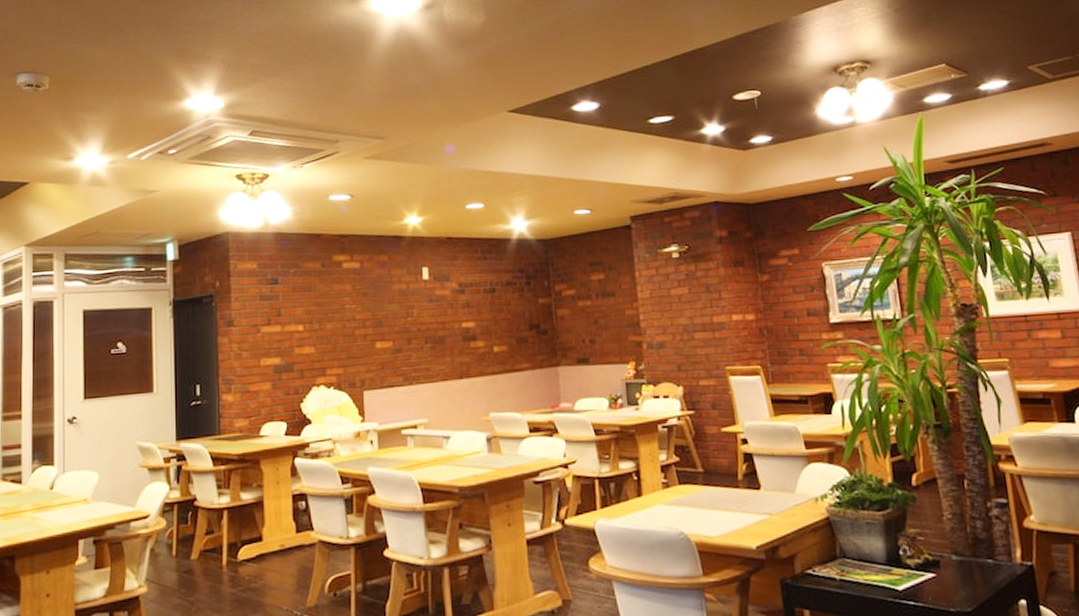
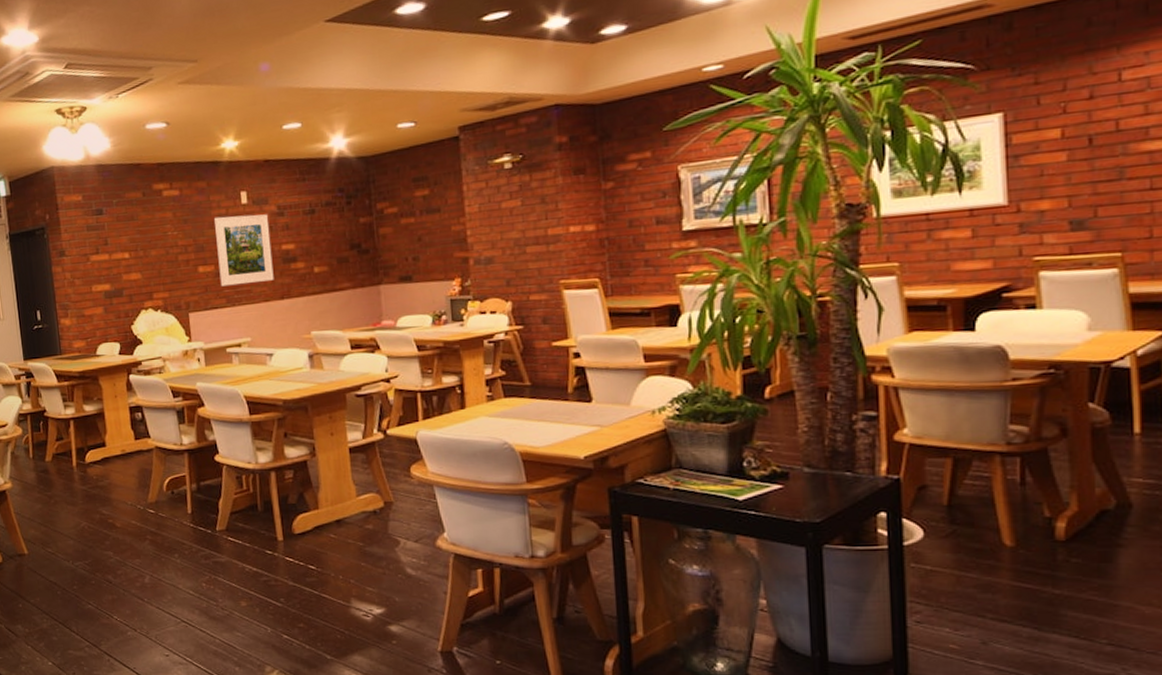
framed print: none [393,290,453,364] -> present [213,214,274,287]

